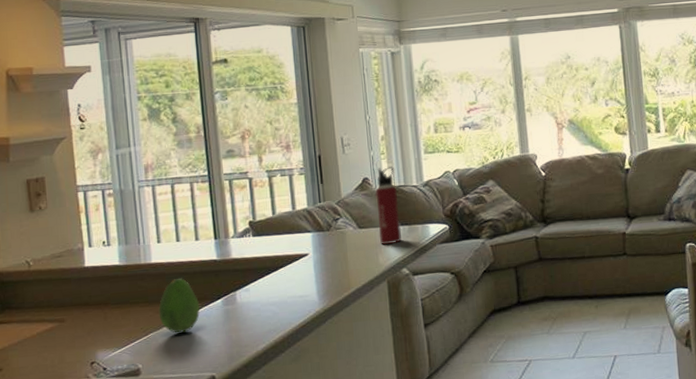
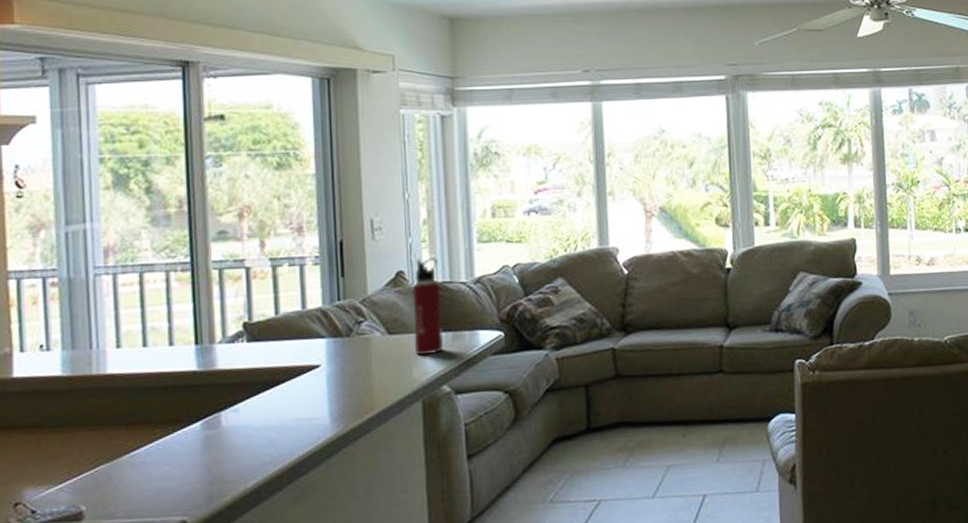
fruit: present [158,277,201,333] -> none [113,393,171,466]

